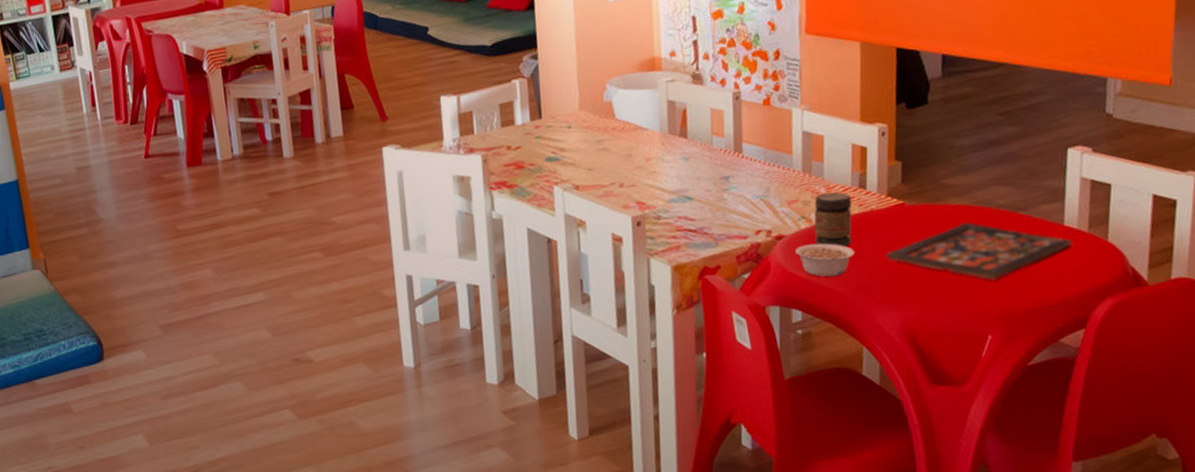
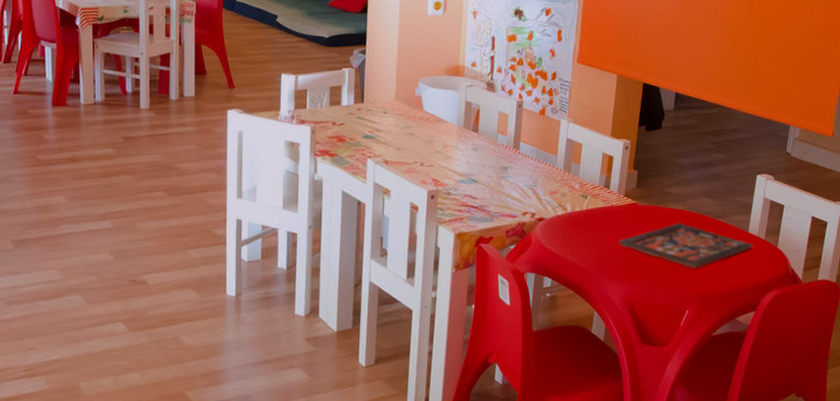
legume: present [795,243,855,277] -> none [552,227,596,254]
jar: present [814,192,852,247] -> none [567,188,598,232]

